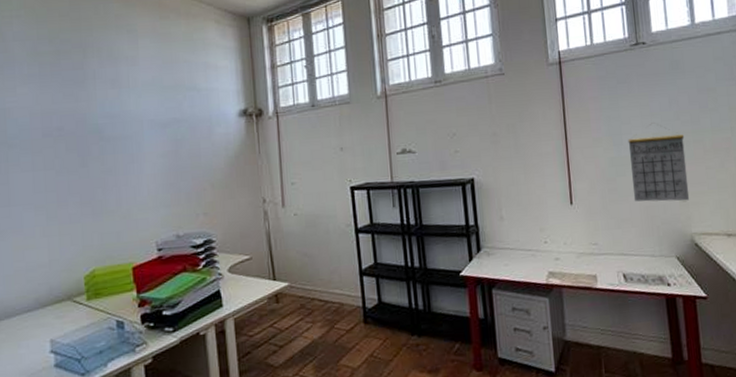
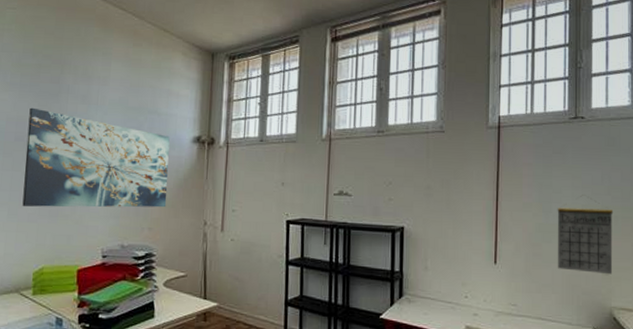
wall art: none [54,99,220,207] -> present [22,107,170,208]

